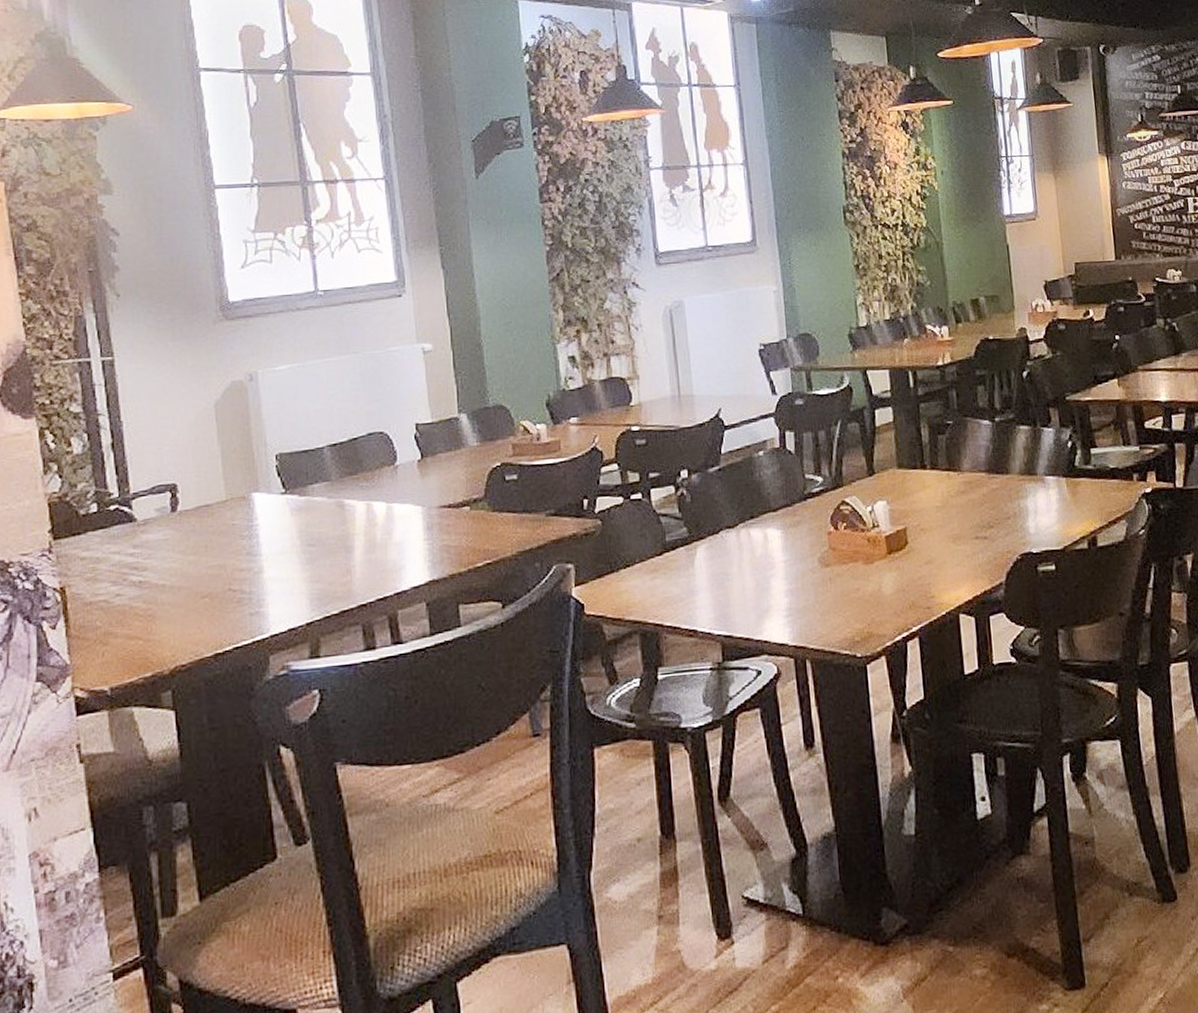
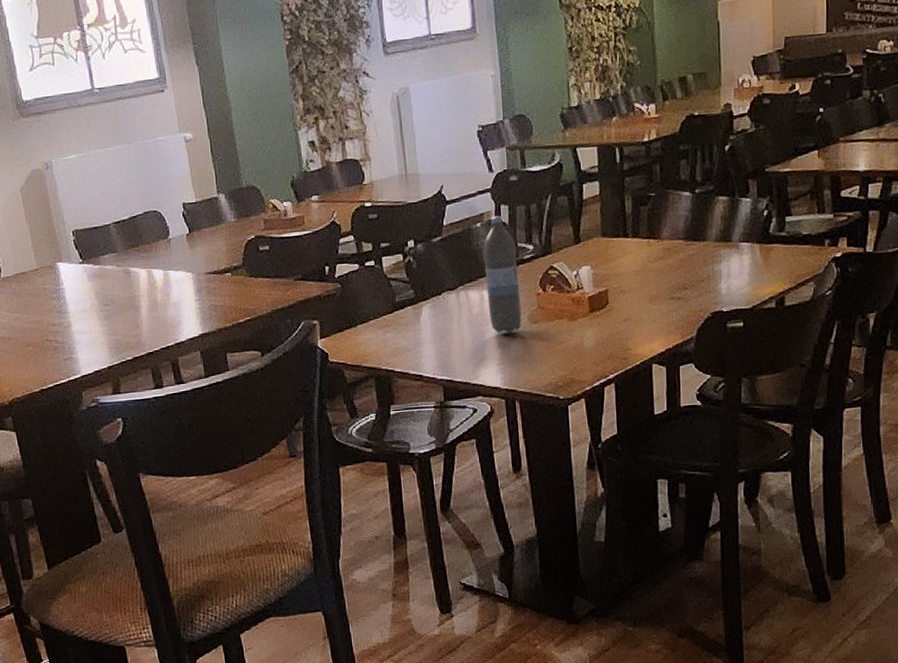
water bottle: none [766,443,812,579] -> present [483,215,522,334]

